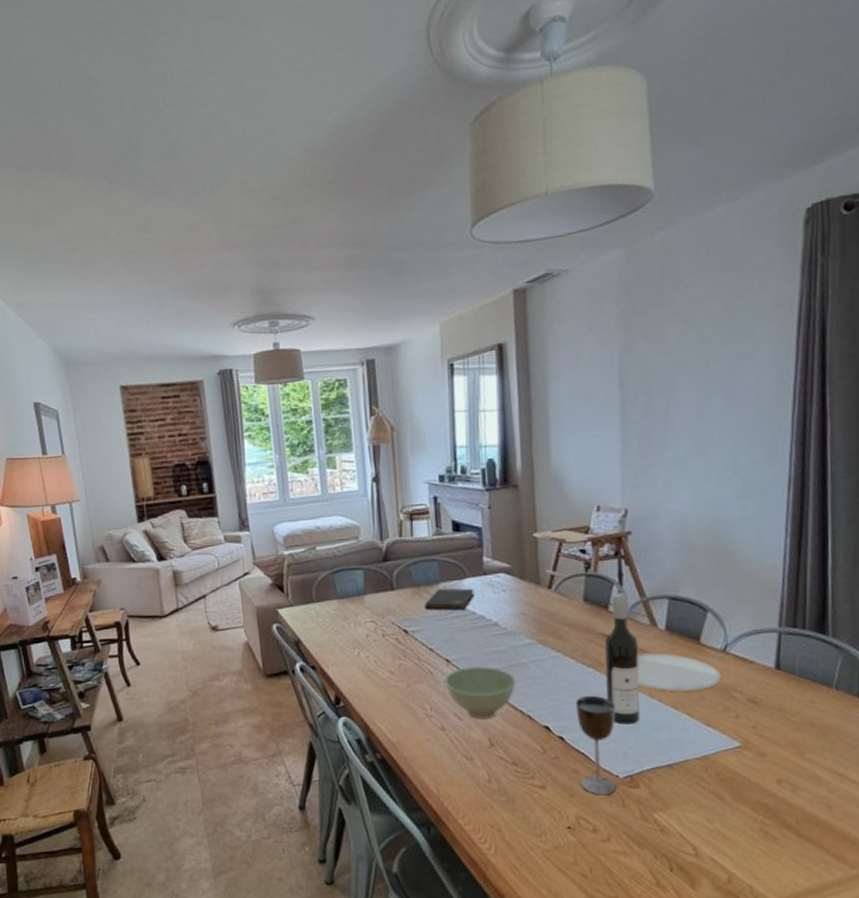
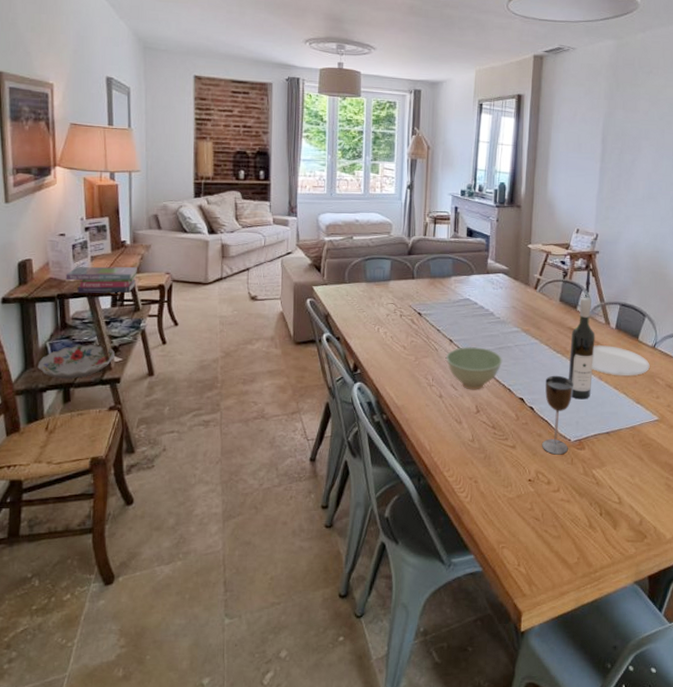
decorative bowl: none [11,691,83,729] -> present [37,344,116,379]
books: none [24,605,92,639] -> present [65,266,137,294]
bible: present [424,588,475,612] -> none [437,281,478,302]

